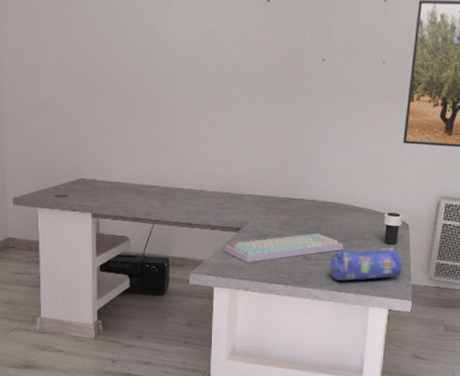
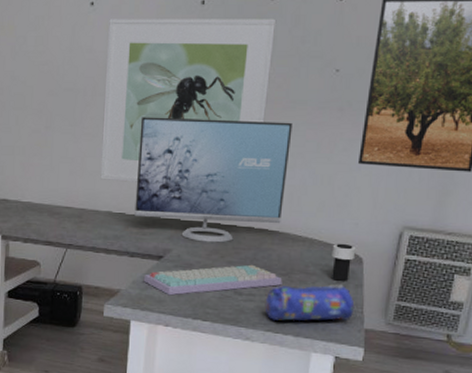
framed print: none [182,12,332,162] -> present [100,19,277,182]
monitor: none [214,102,348,215] -> present [134,117,293,243]

